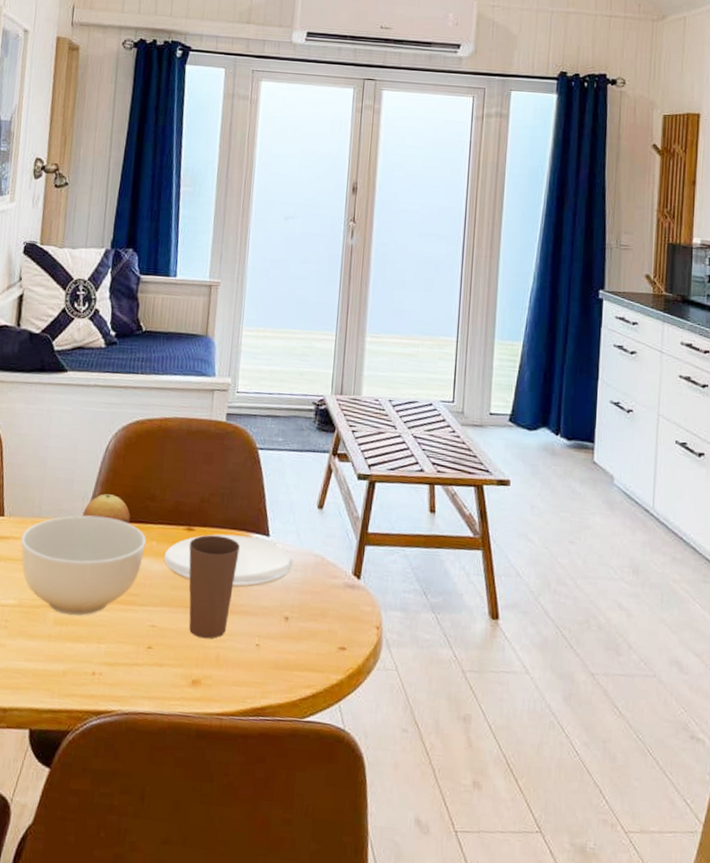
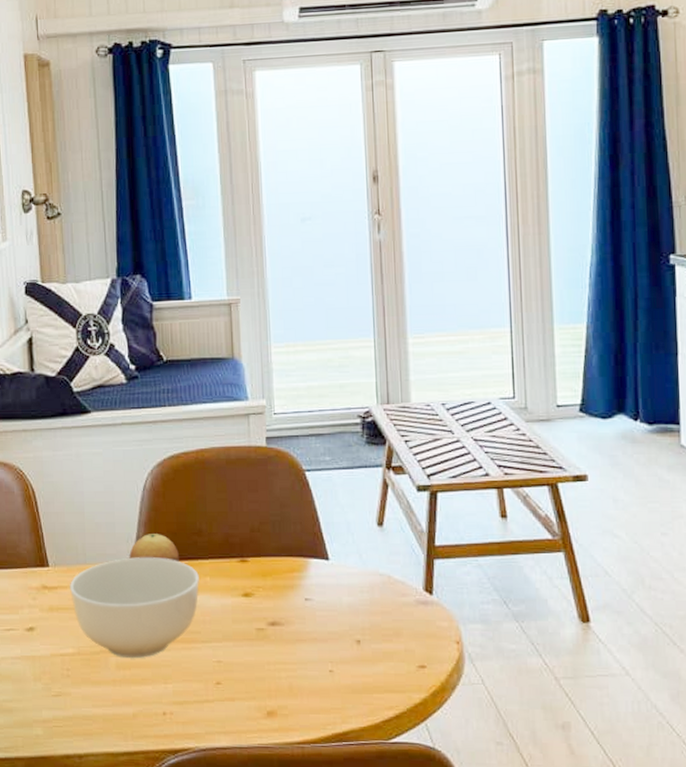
plate: present [164,534,293,588] -> none [220,562,358,615]
cup: present [189,535,240,639] -> none [244,564,299,670]

